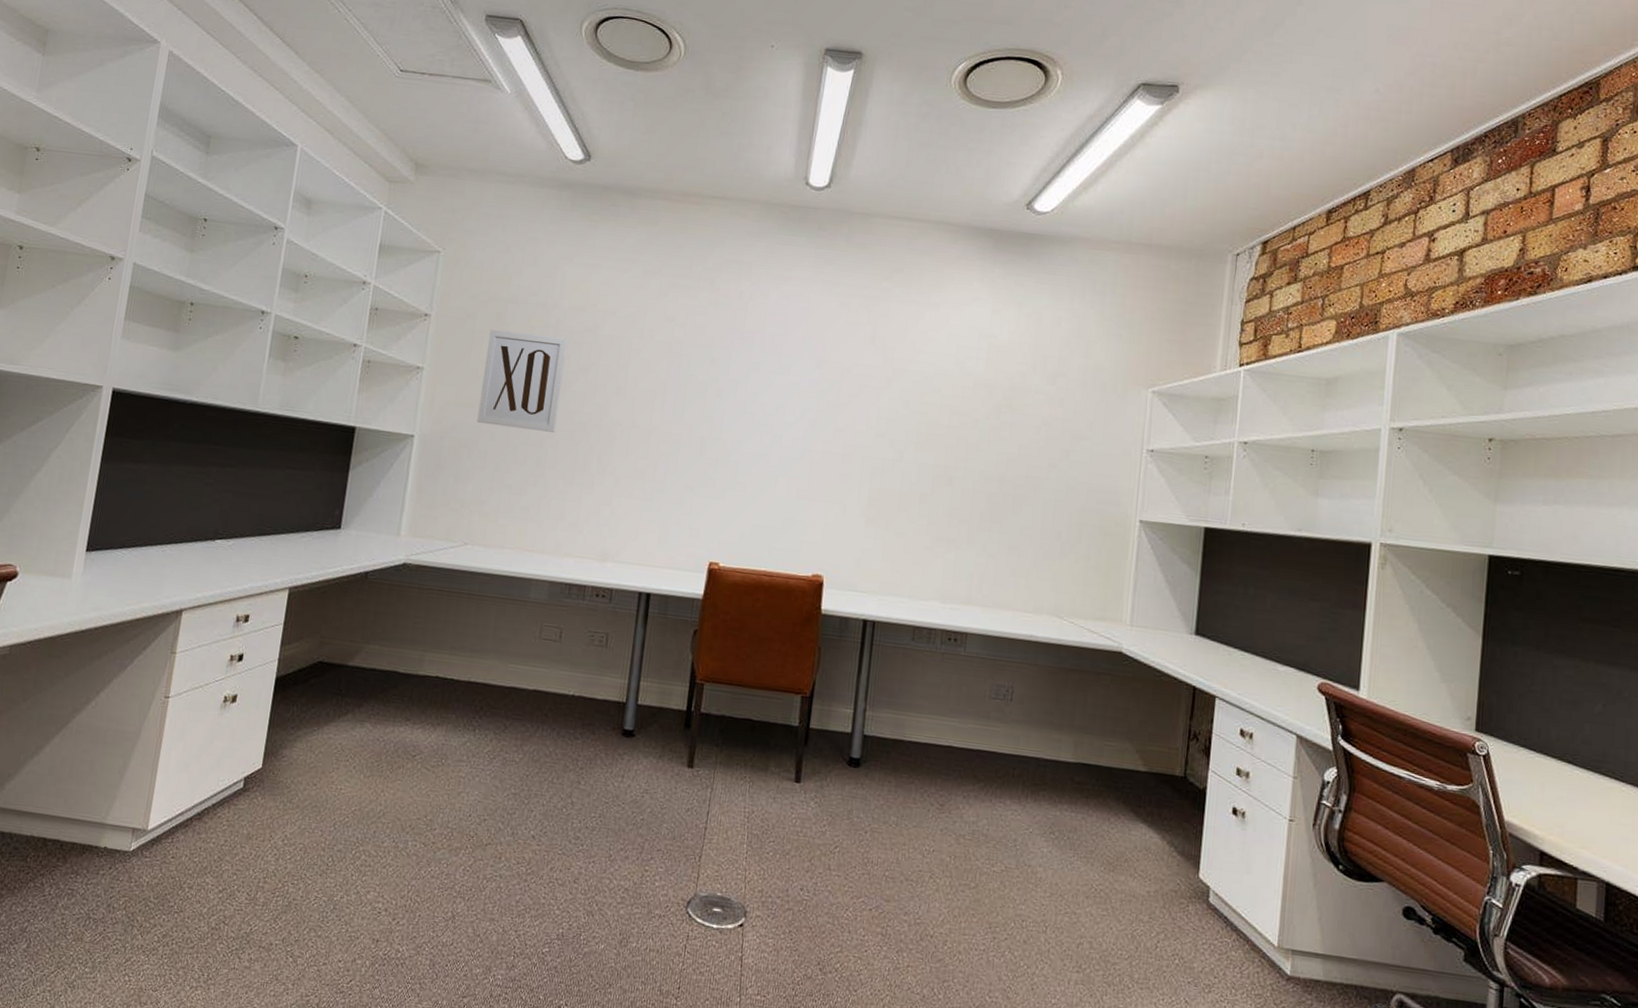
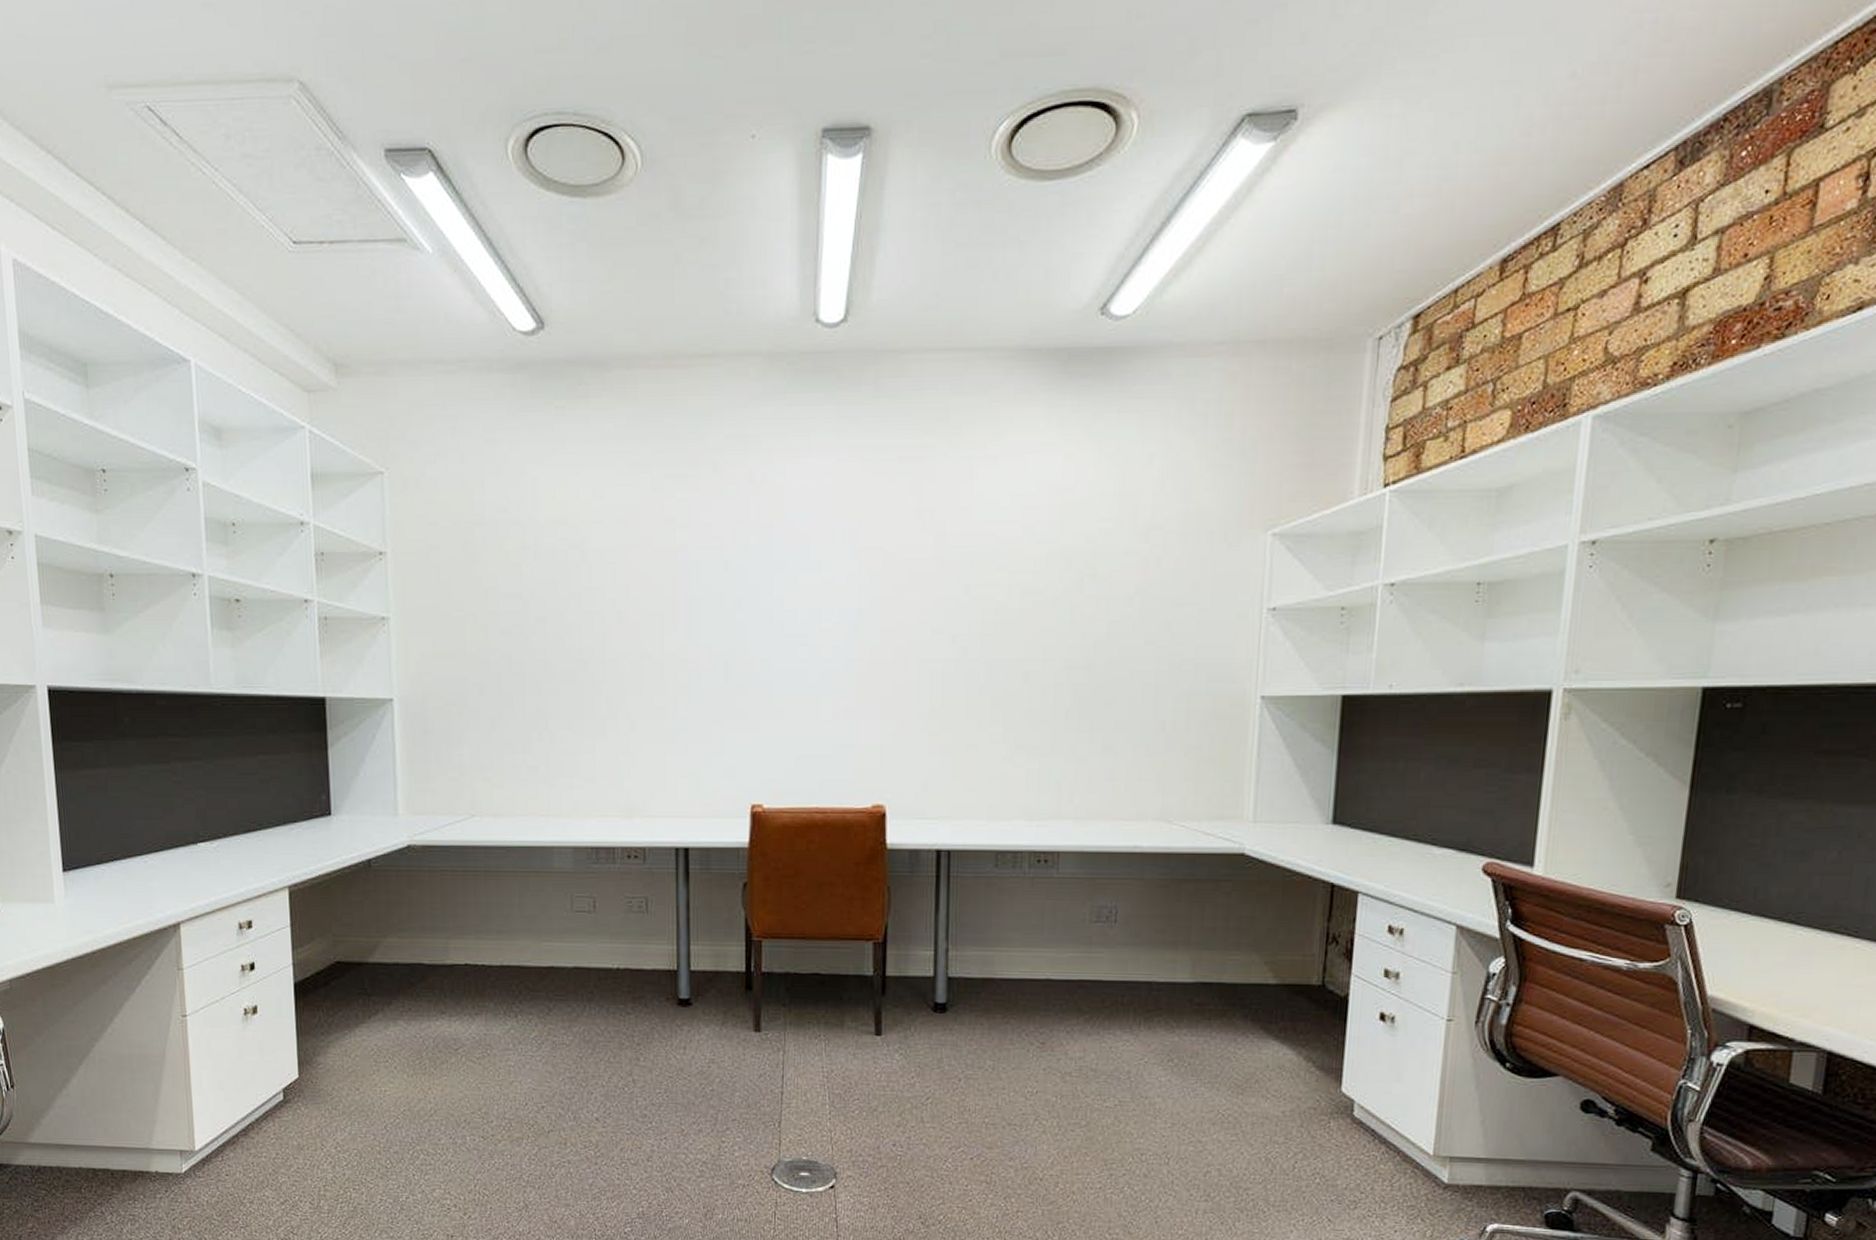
wall art: present [477,329,568,433] -> none [457,560,553,676]

